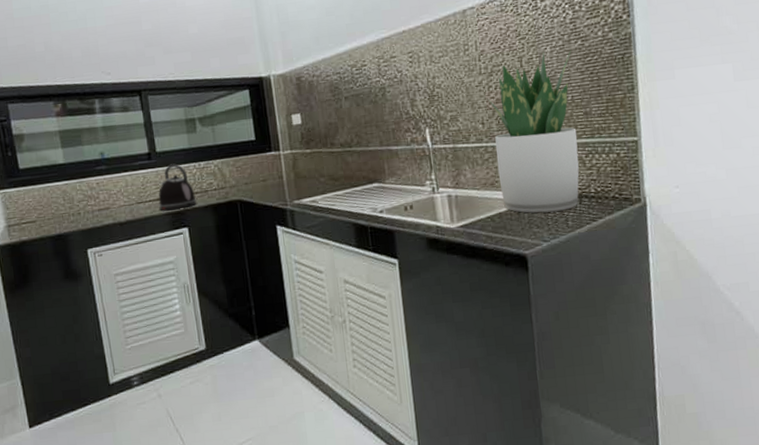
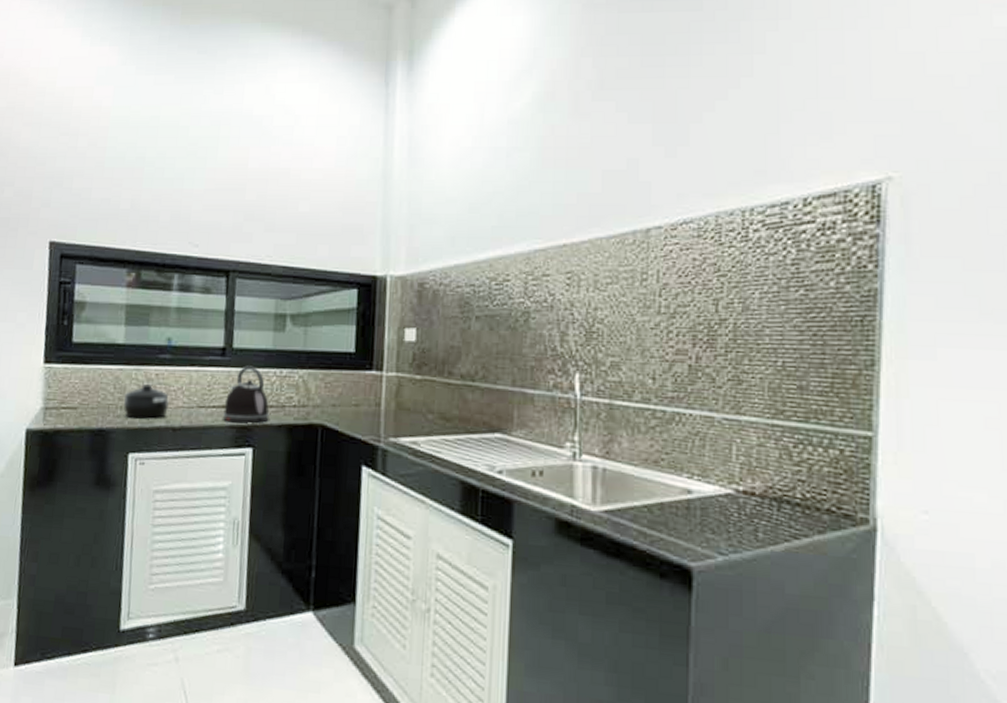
saucepan: none [73,191,114,222] -> present [124,383,169,419]
planter: present [487,50,580,214] -> none [664,297,789,517]

